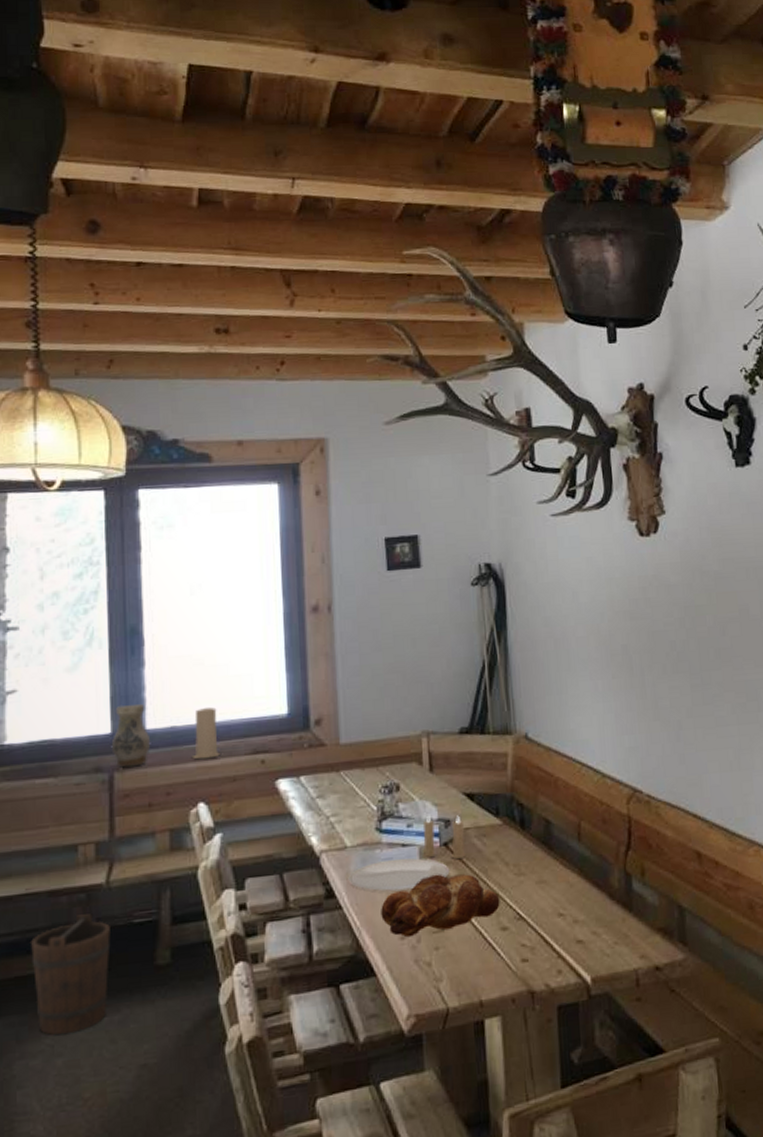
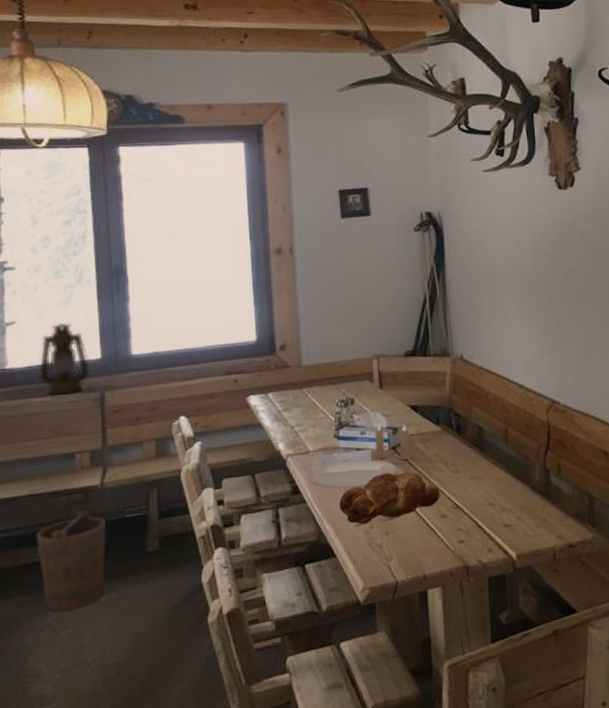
lantern: none [41,692,99,776] -> present [39,323,90,396]
ceramic pitcher: present [111,704,151,768] -> none [101,333,137,388]
candle: present [191,707,222,760] -> none [173,336,199,380]

